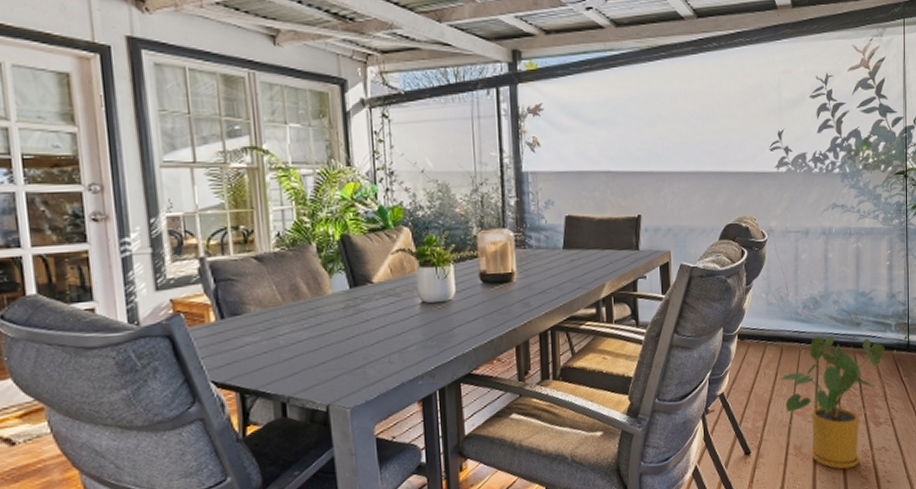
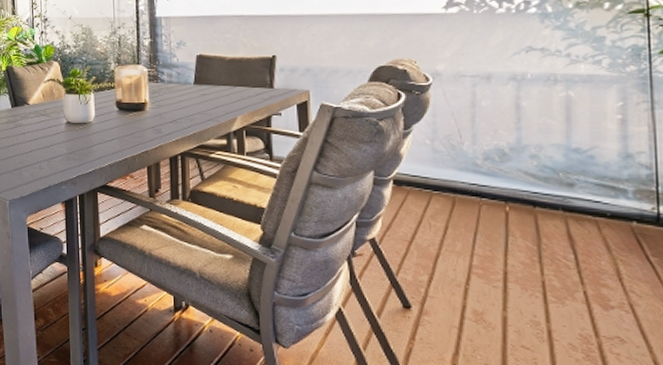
house plant: present [779,335,885,470] -> none [450,193,617,353]

